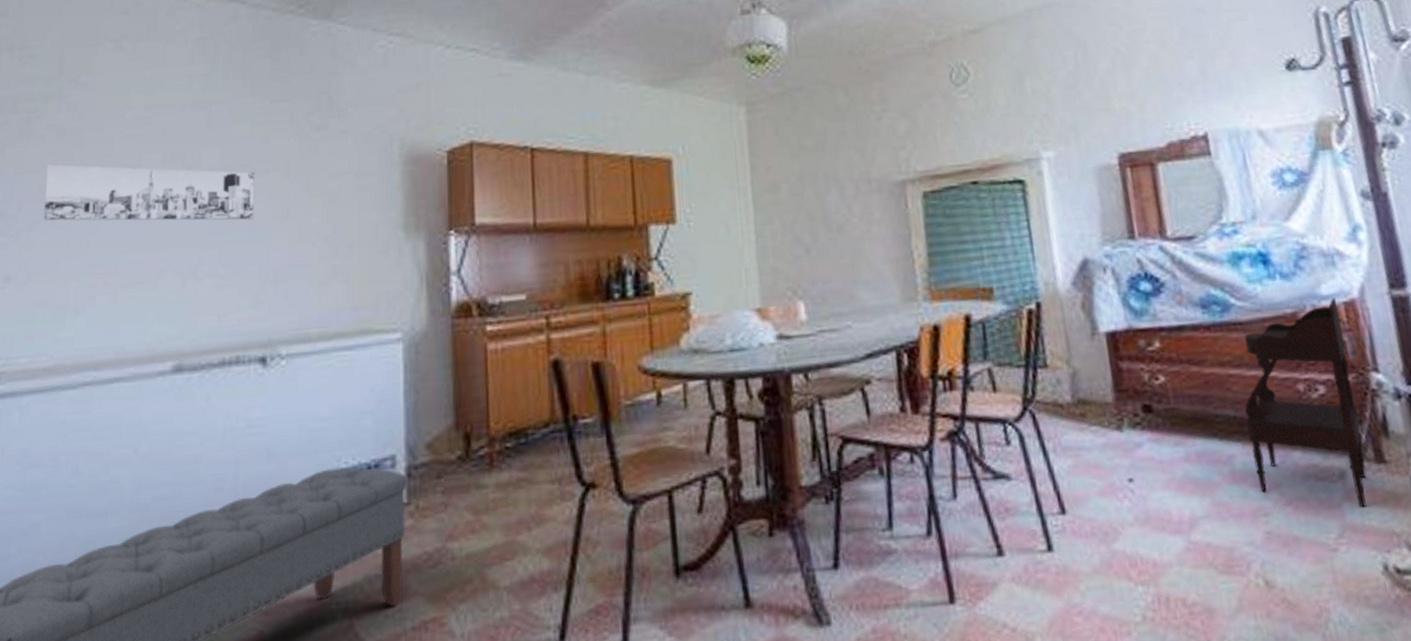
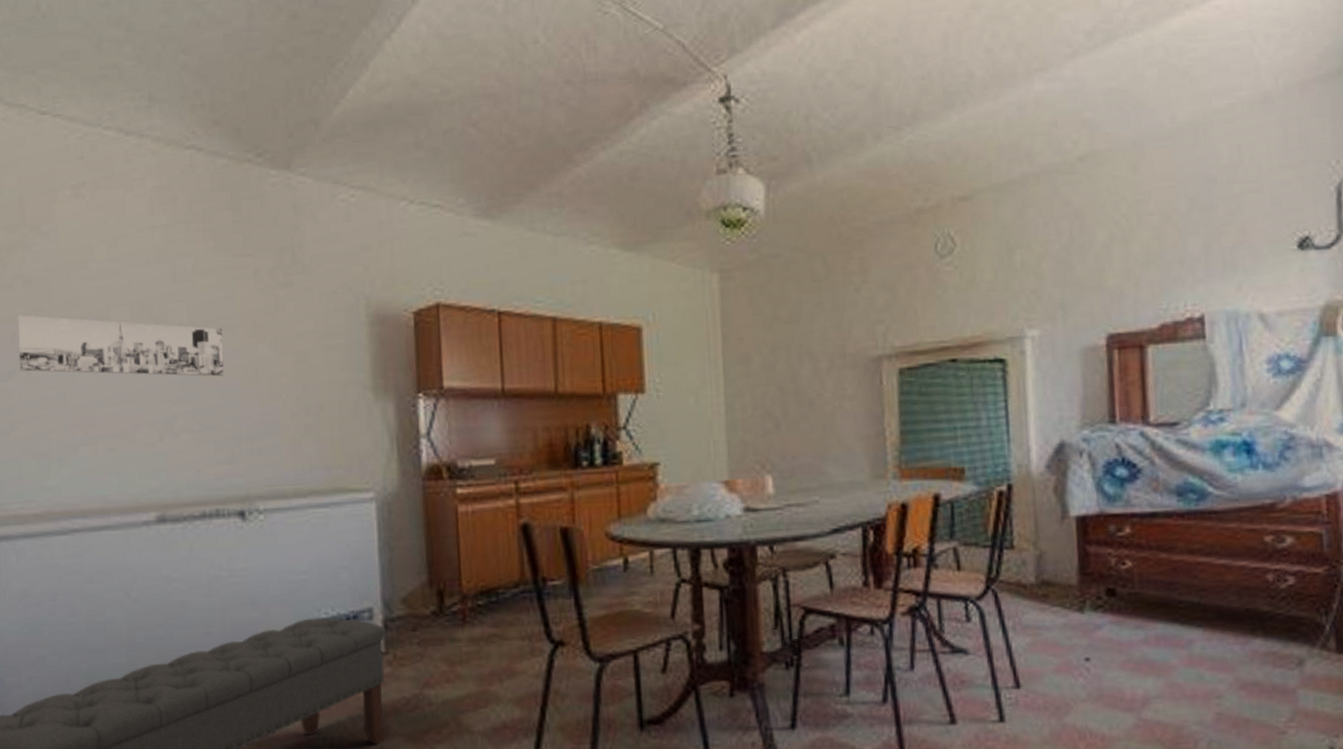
side table: present [1244,297,1367,507] -> none [1209,490,1326,694]

